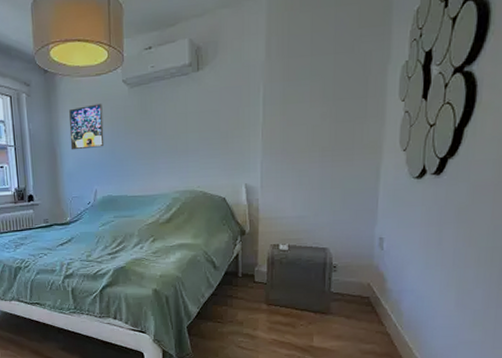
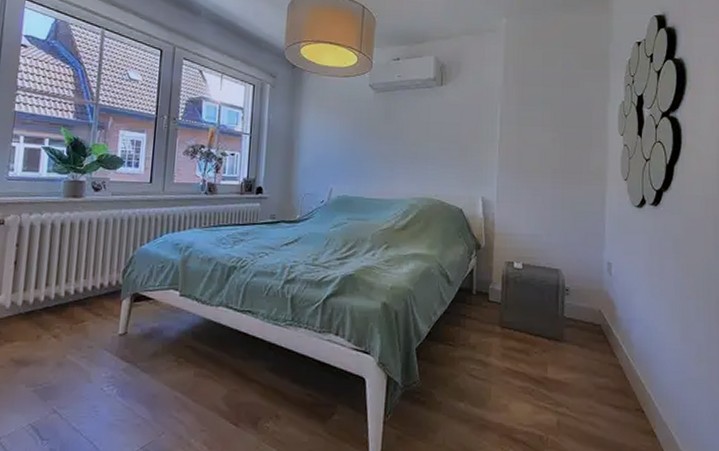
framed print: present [69,103,105,150] -> none [309,103,347,146]

